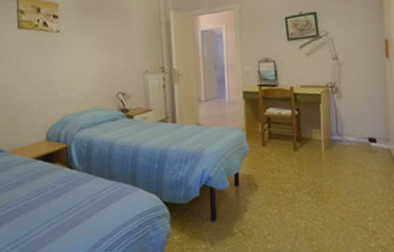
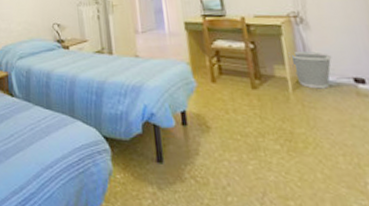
wastebasket: none [324,117,355,148] -> present [288,51,332,89]

